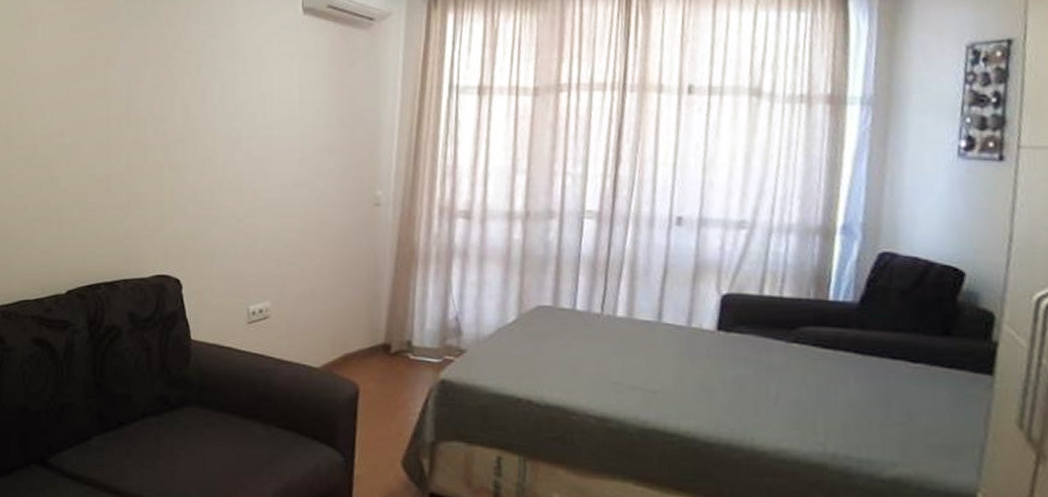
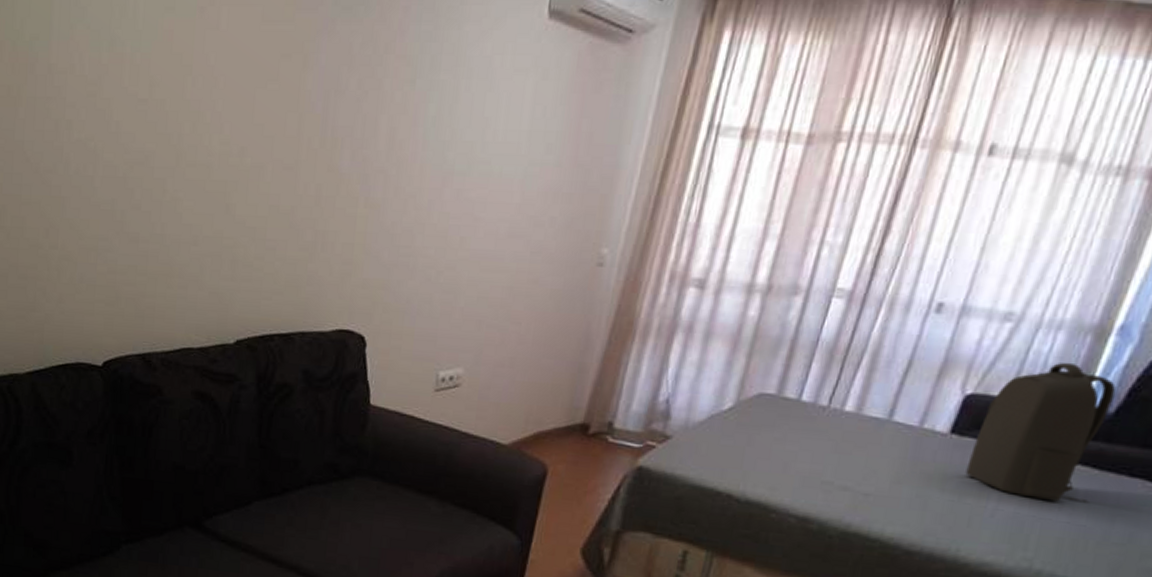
backpack: none [740,260,861,387] -> present [965,362,1117,503]

